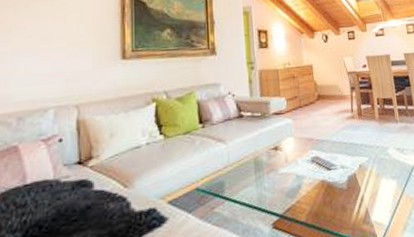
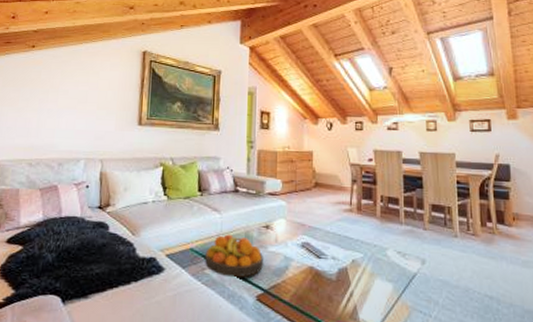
fruit bowl: none [213,164,276,211] -> present [205,234,263,278]

